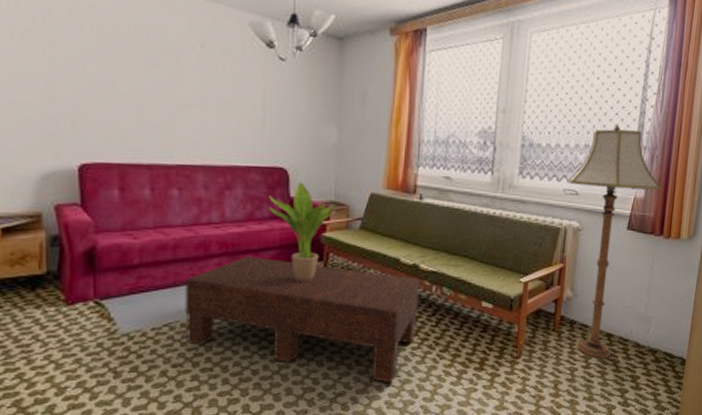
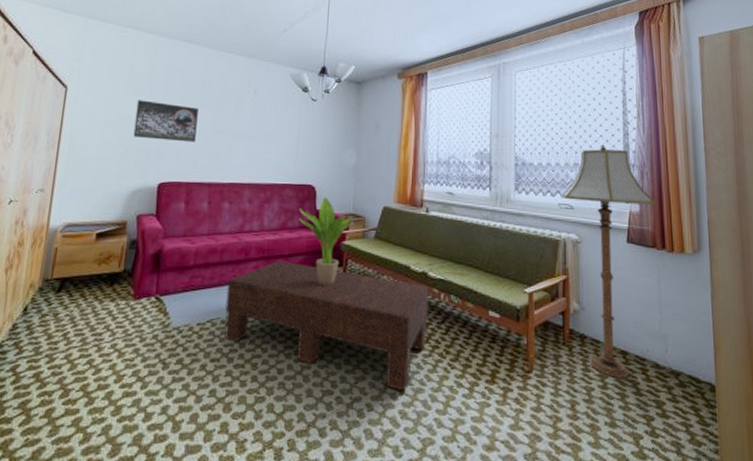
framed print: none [31,49,124,112] -> present [133,100,198,143]

